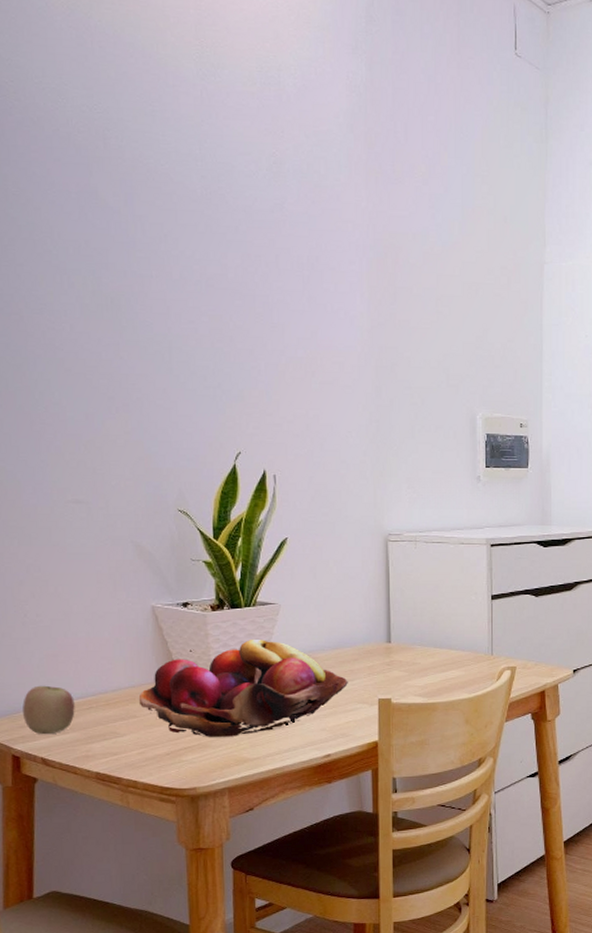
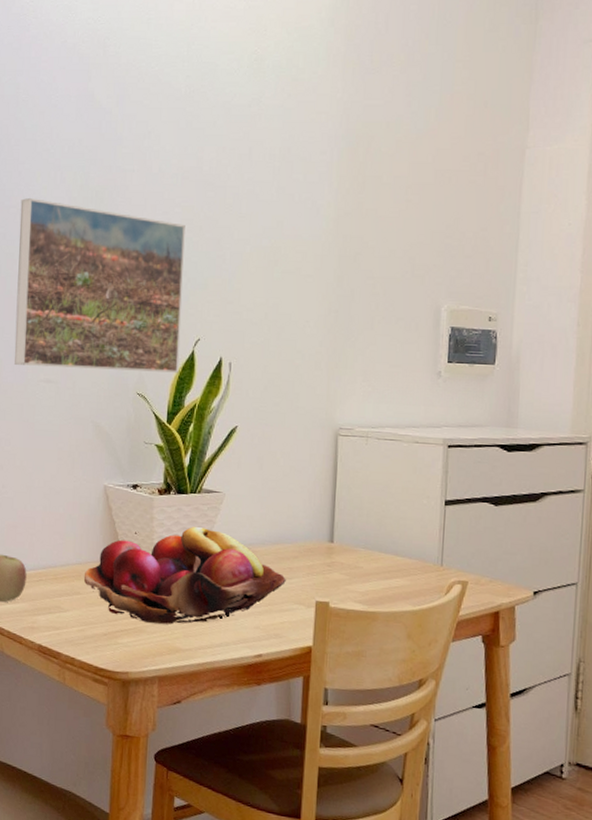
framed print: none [23,304,221,487] -> present [14,198,185,373]

